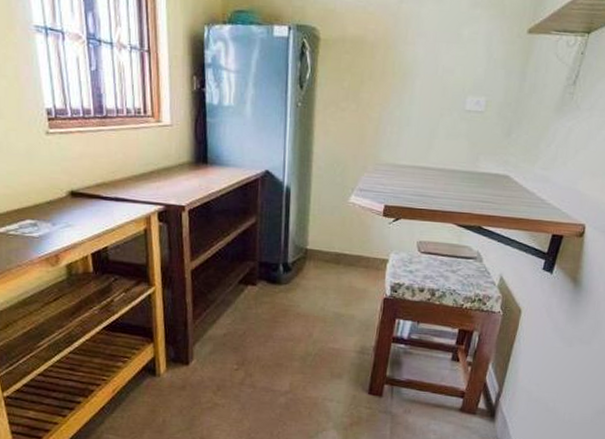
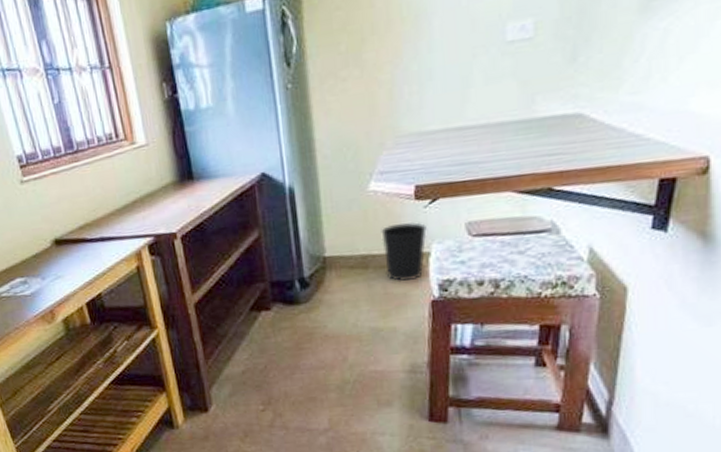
wastebasket: none [352,233,389,279] -> present [381,222,427,281]

